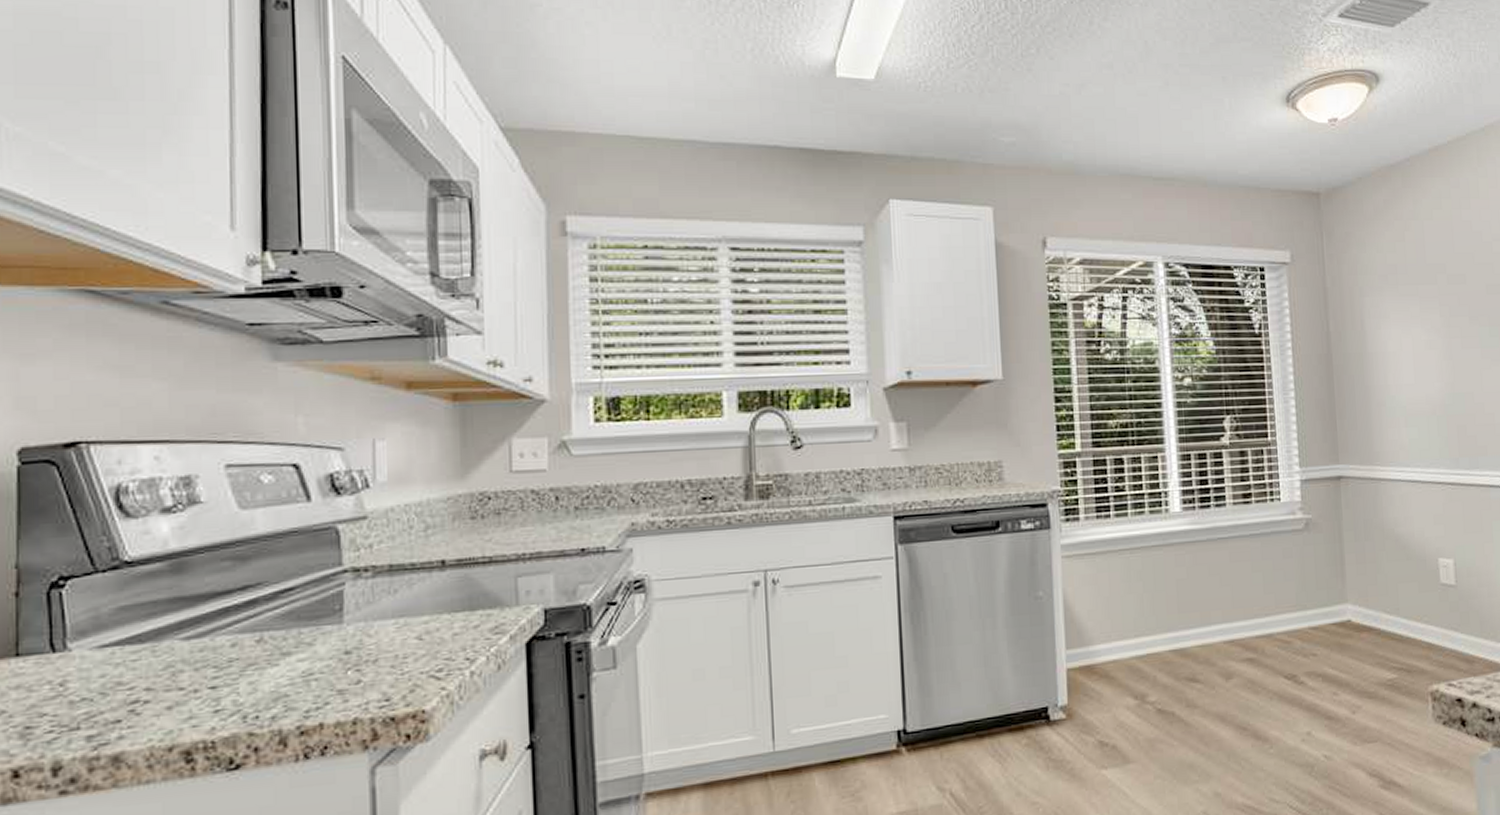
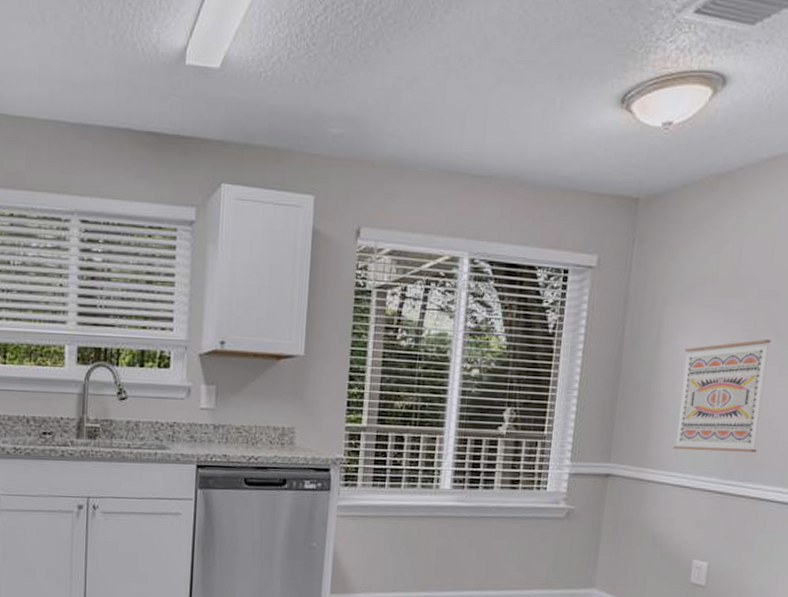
wall art: none [1389,323,1477,443] -> present [673,339,771,452]

